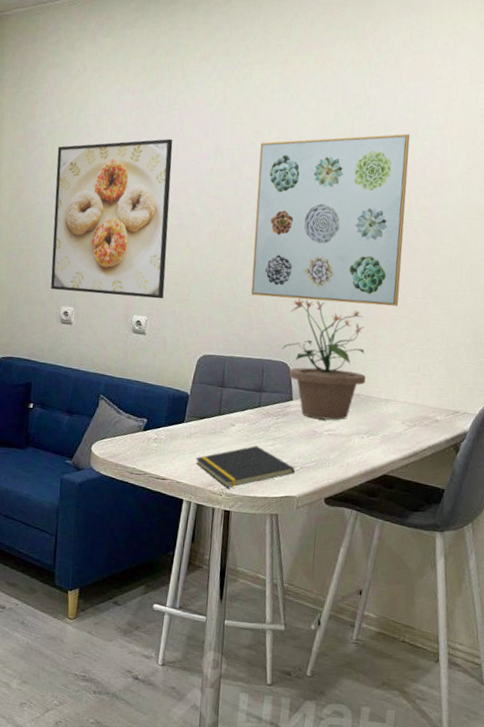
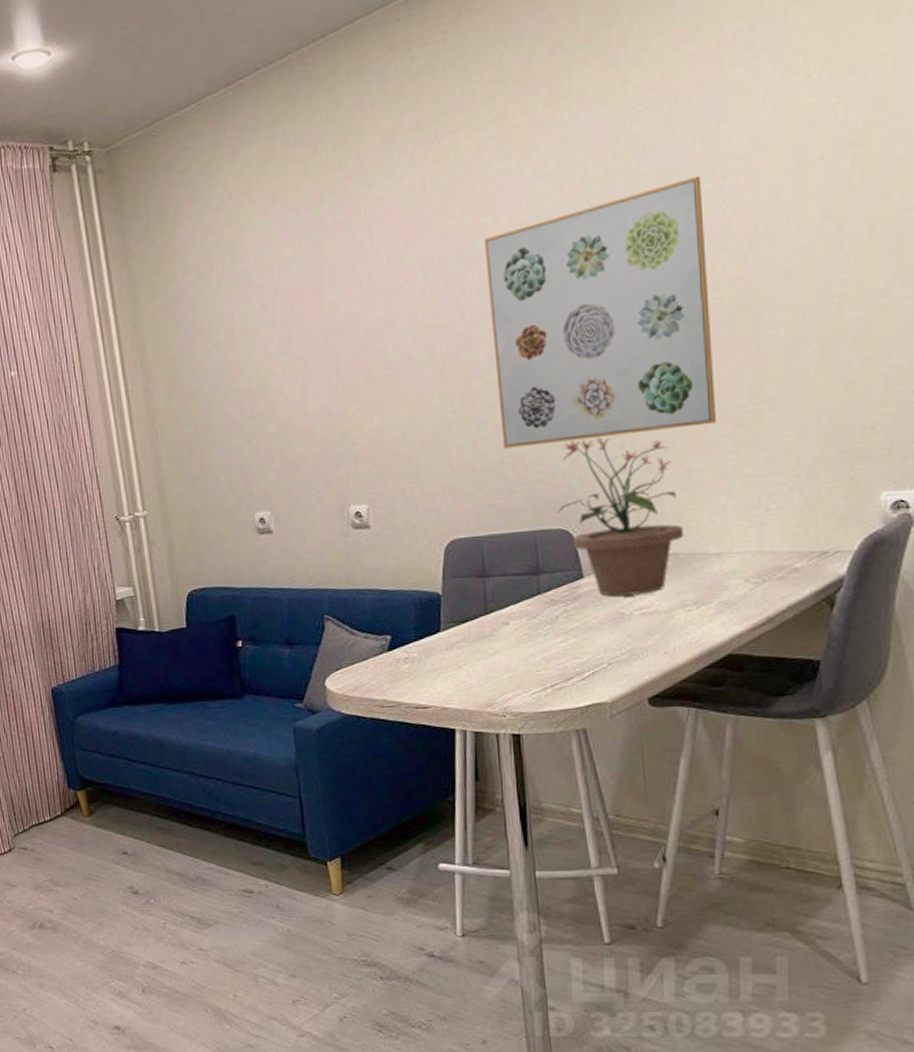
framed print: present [50,138,173,299] -> none [213,262,385,494]
notepad: present [196,445,296,488] -> none [463,645,602,706]

